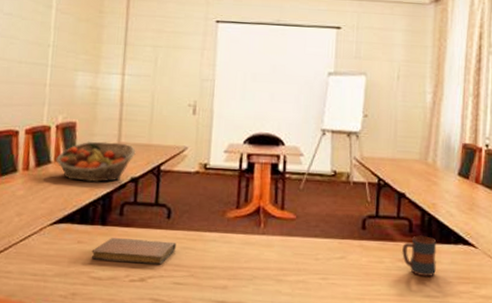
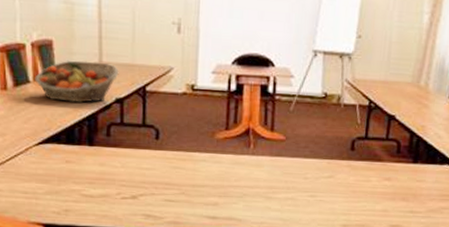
notebook: present [91,238,176,265] -> none [81,158,166,184]
mug: present [402,235,437,277] -> none [388,156,423,195]

